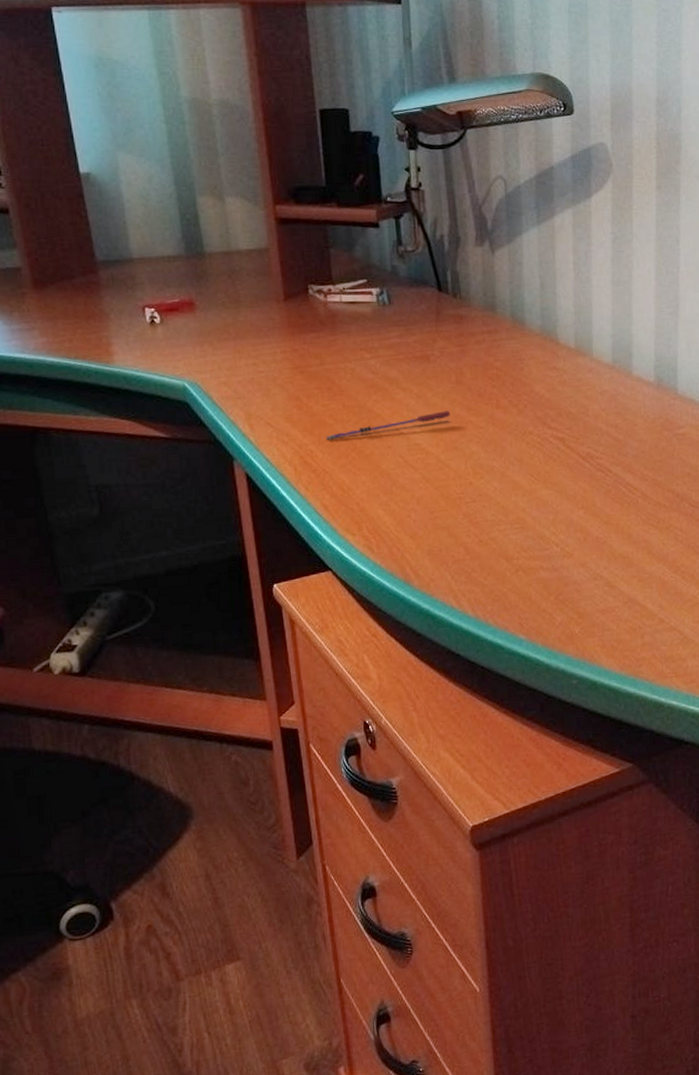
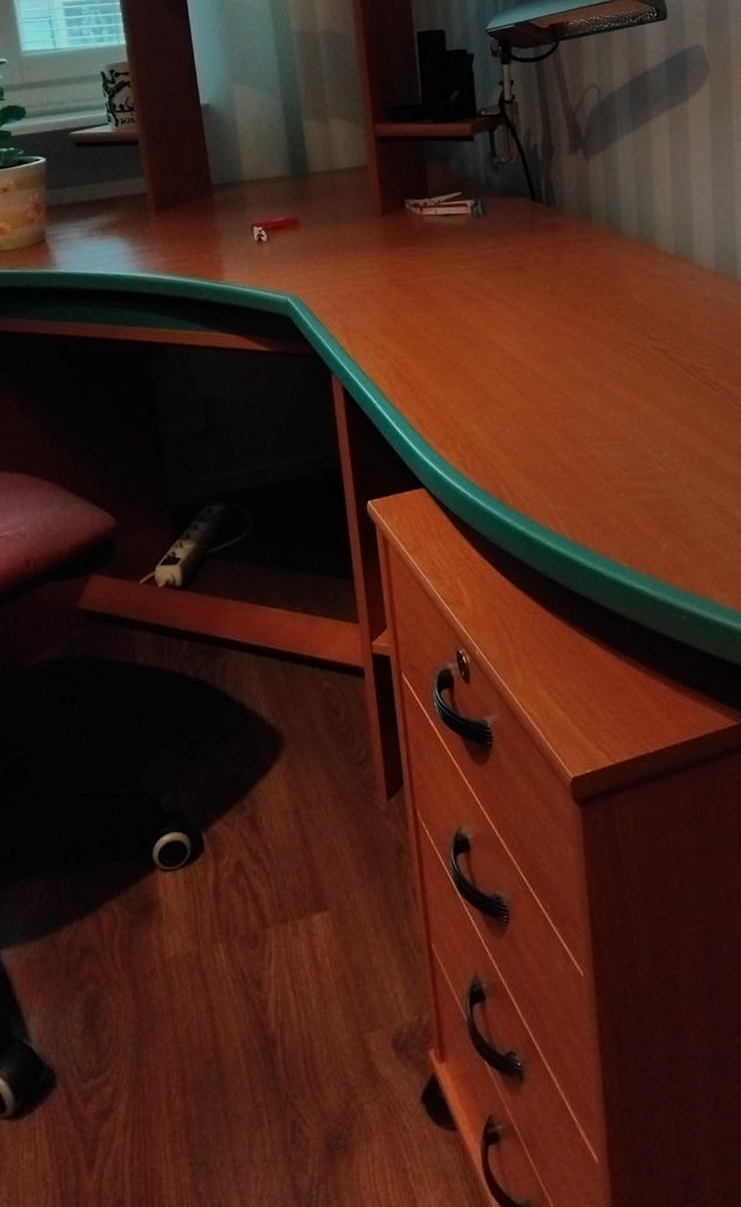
pen: present [325,410,451,440] -> none [420,321,546,353]

